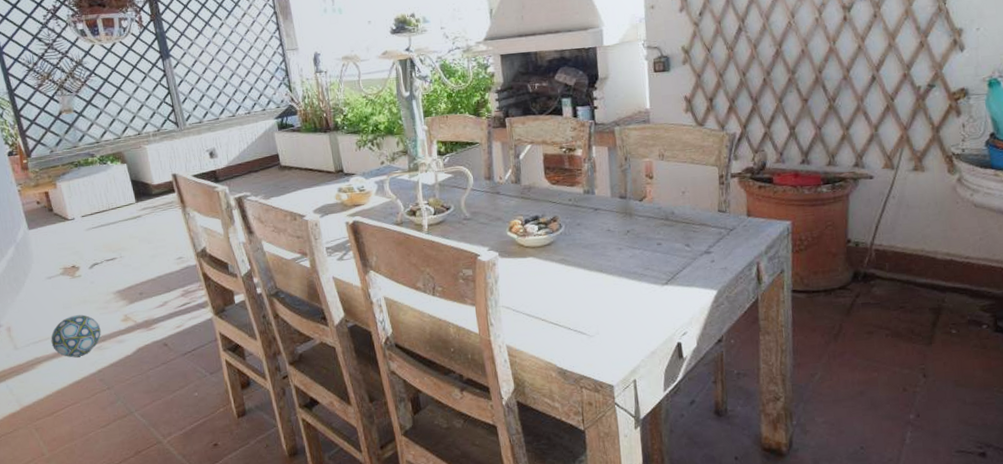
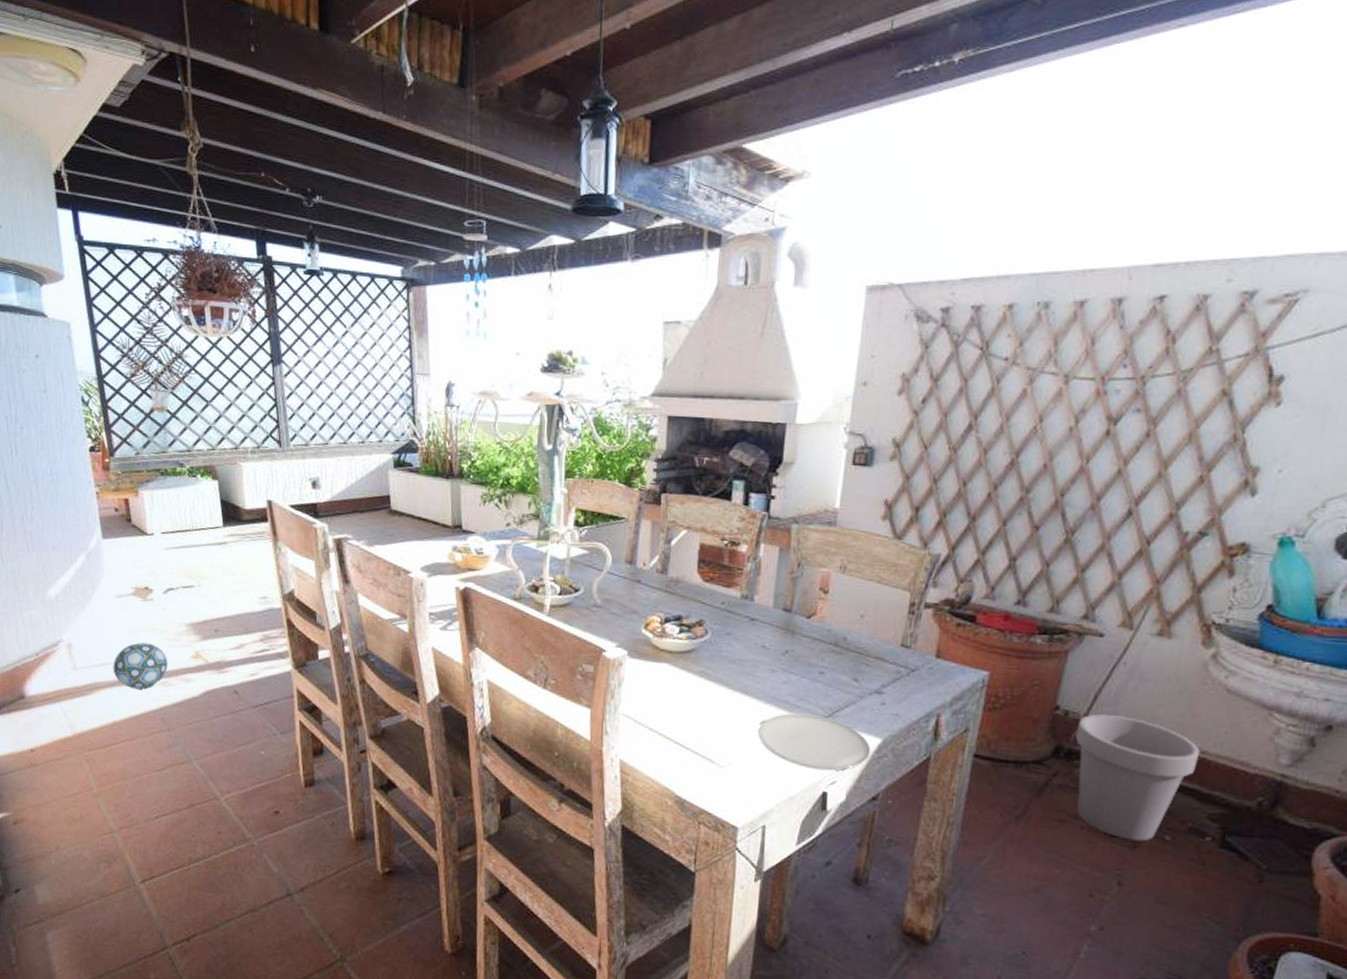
plate: none [616,279,711,325] -> present [757,712,871,771]
flowerpot: none [867,239,965,339] -> present [1076,714,1200,841]

